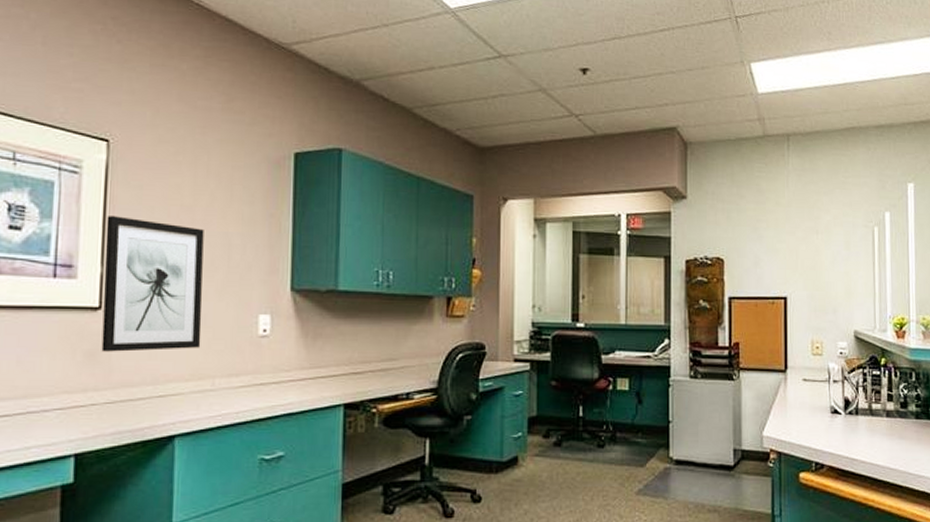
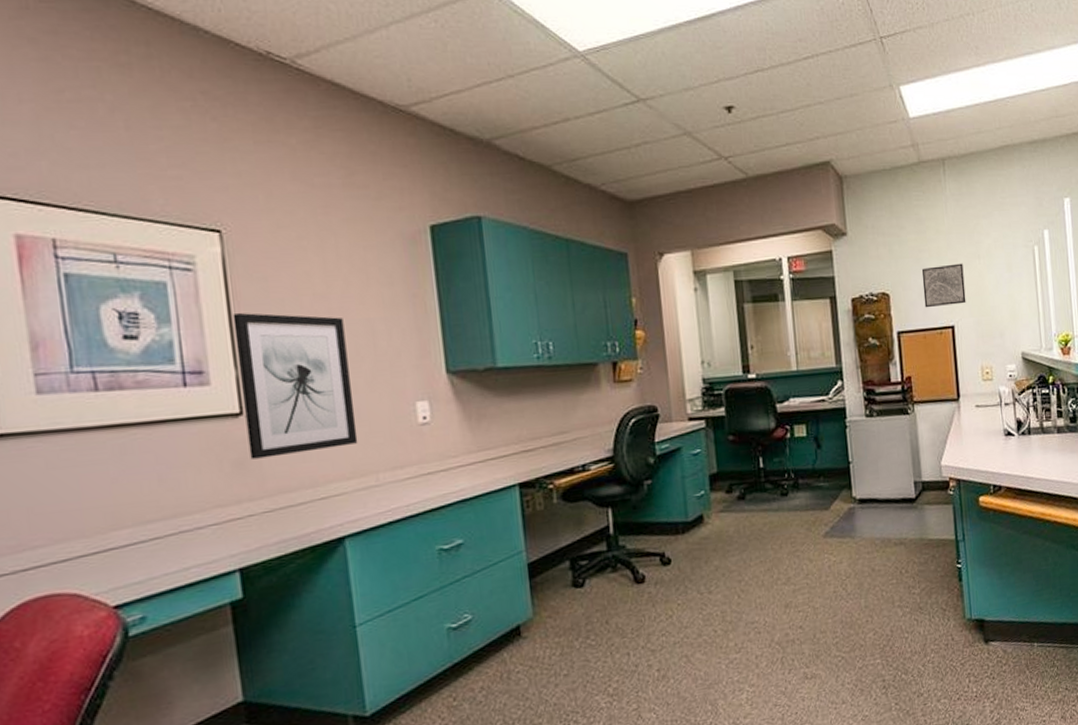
wall art: none [758,236,801,277] -> present [921,263,966,308]

